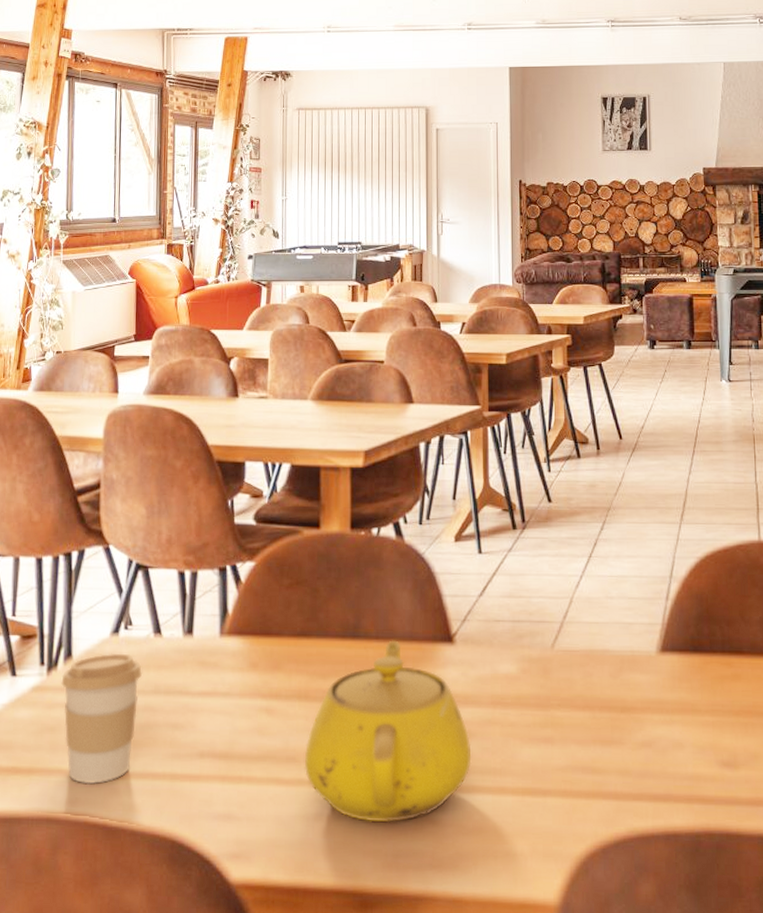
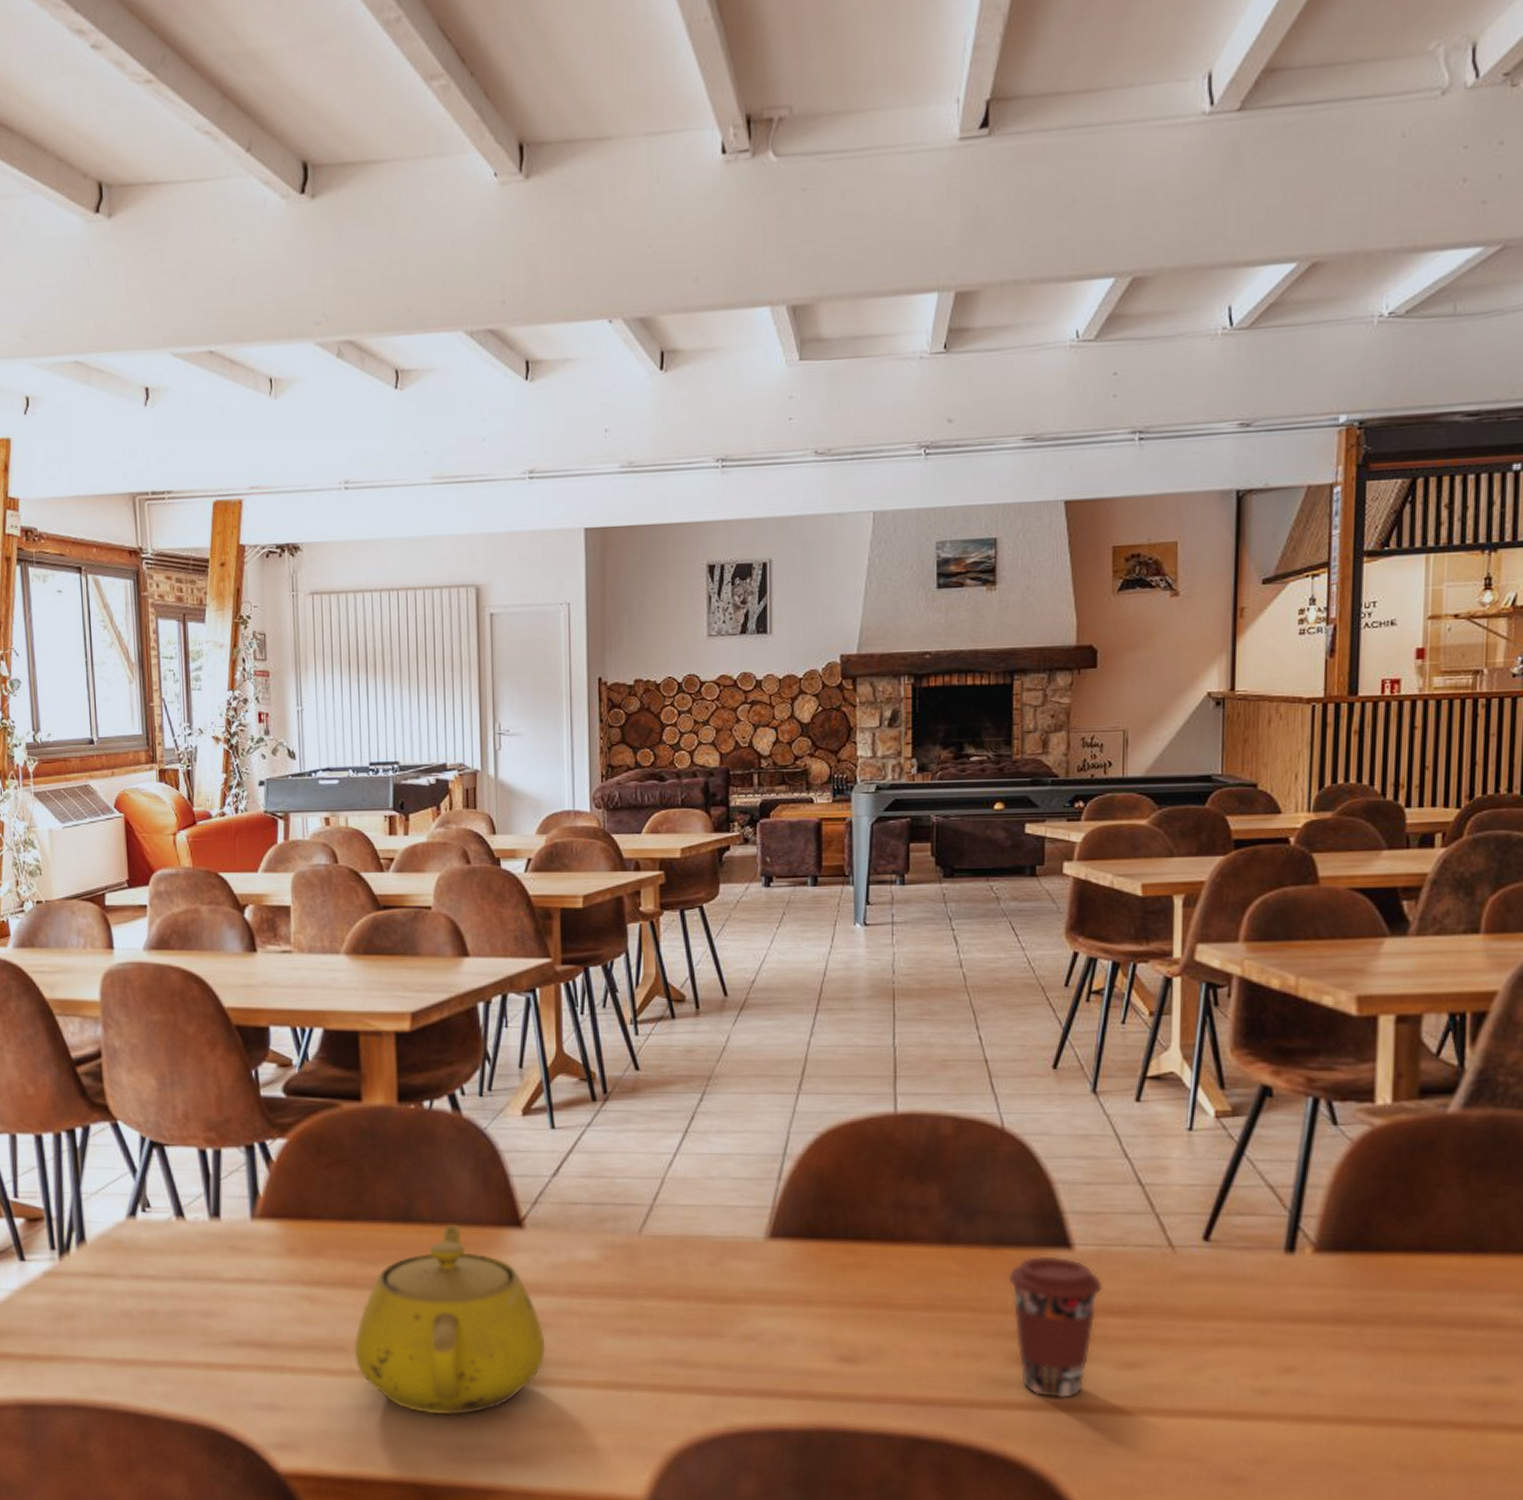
coffee cup: present [61,654,143,785] -> none [76,1238,166,1373]

